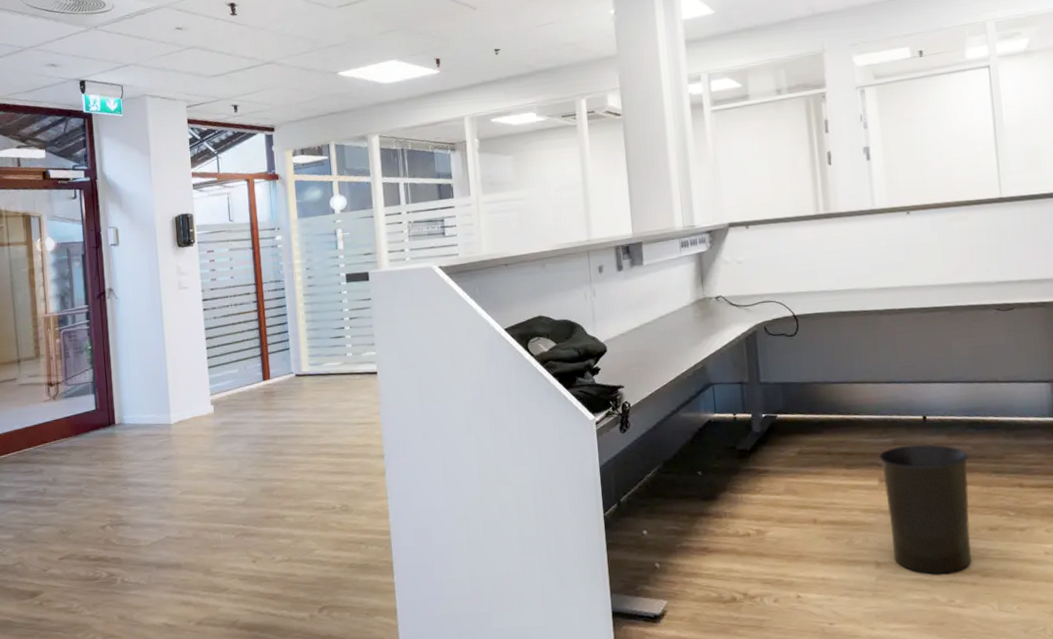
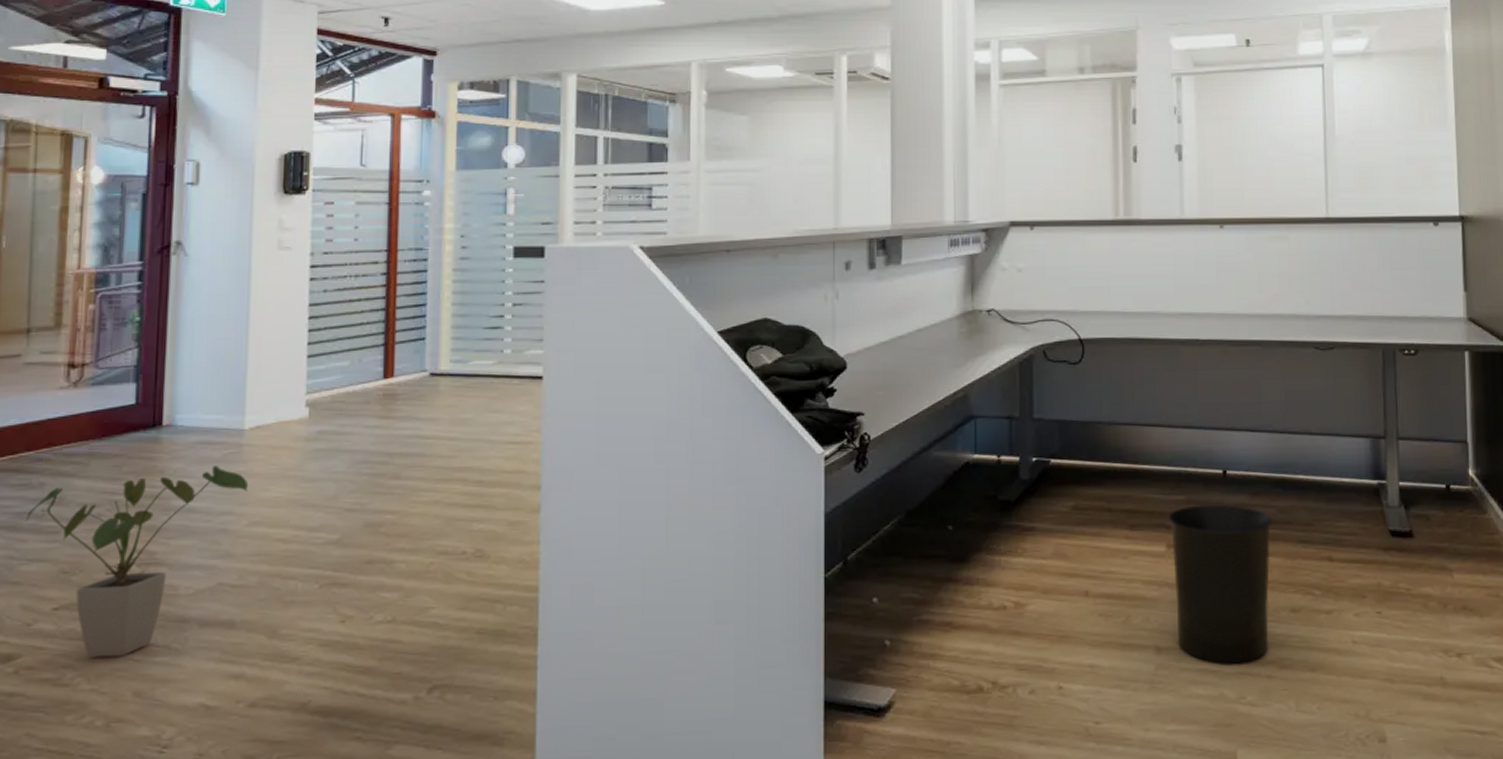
house plant: none [33,451,179,593] -> present [25,466,249,658]

